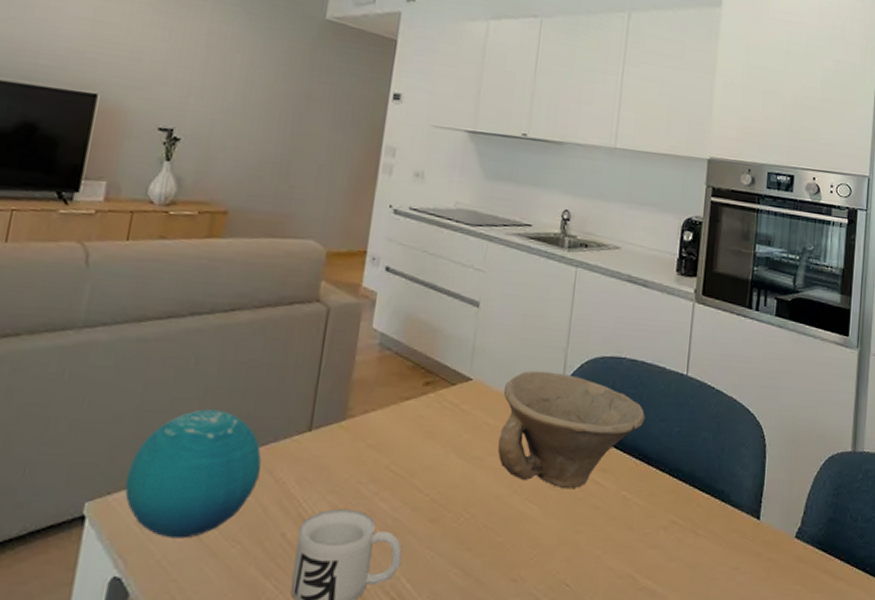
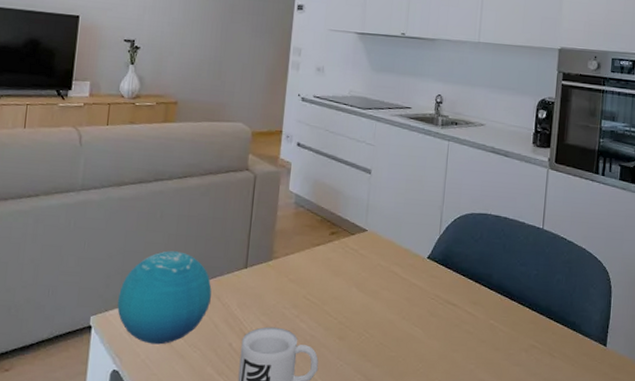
bowl: present [497,370,645,489] -> none [389,224,508,318]

